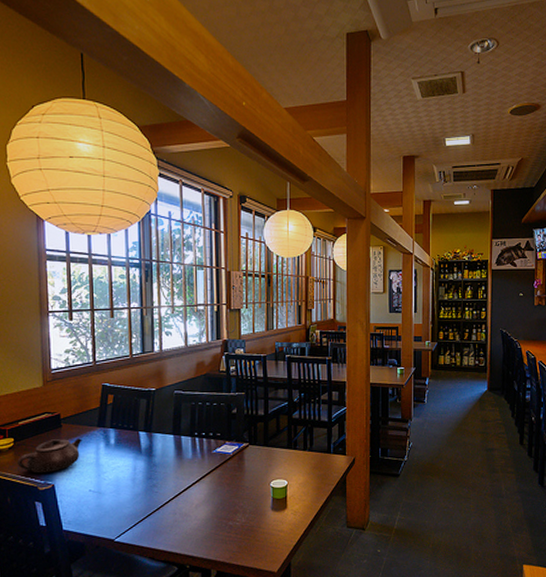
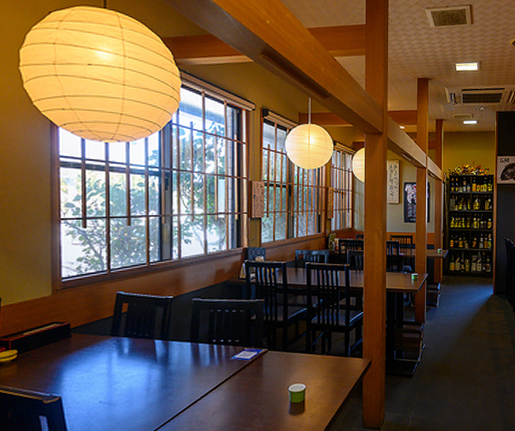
teapot: present [17,437,82,474] -> none [21,347,94,386]

